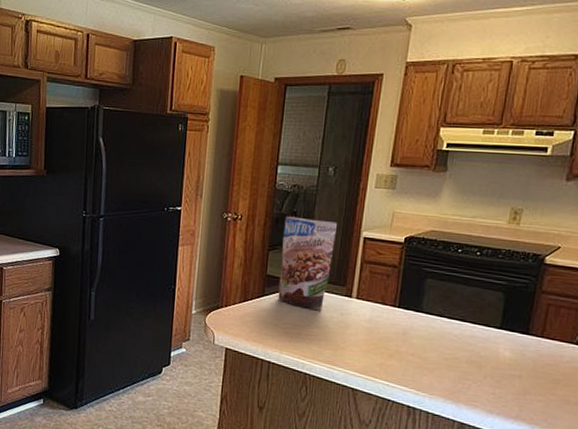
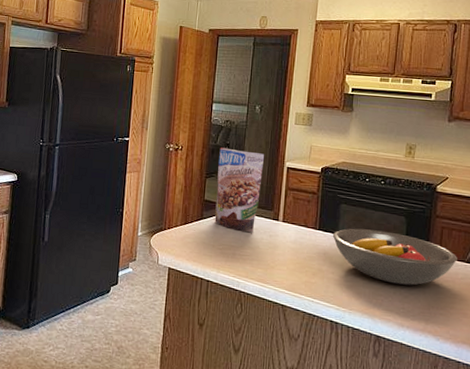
fruit bowl: none [414,305,564,369] -> present [332,228,457,286]

